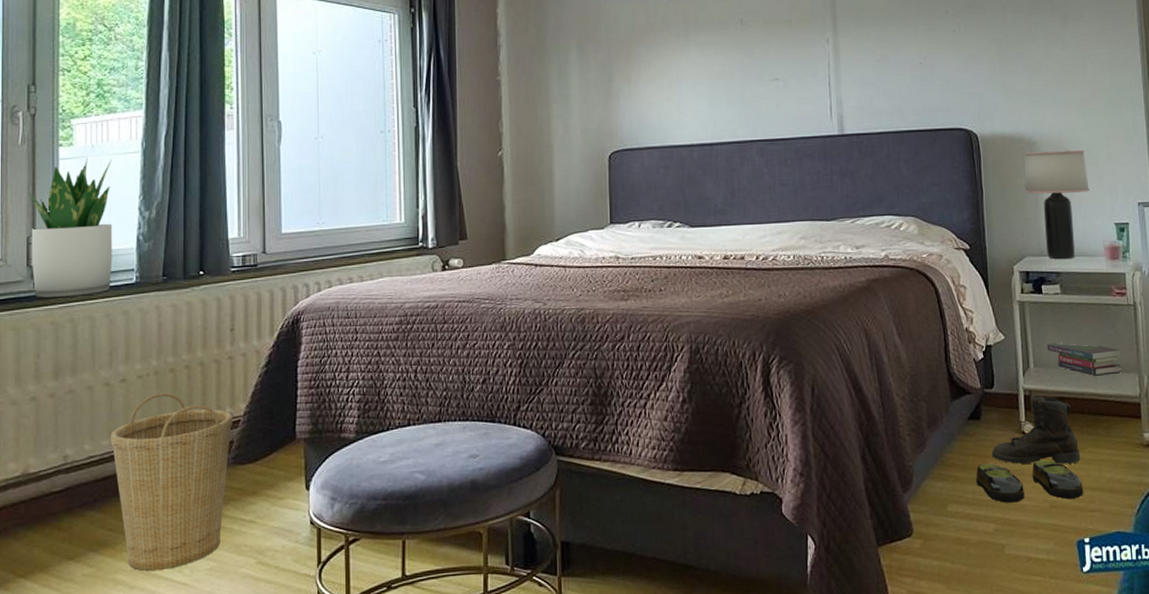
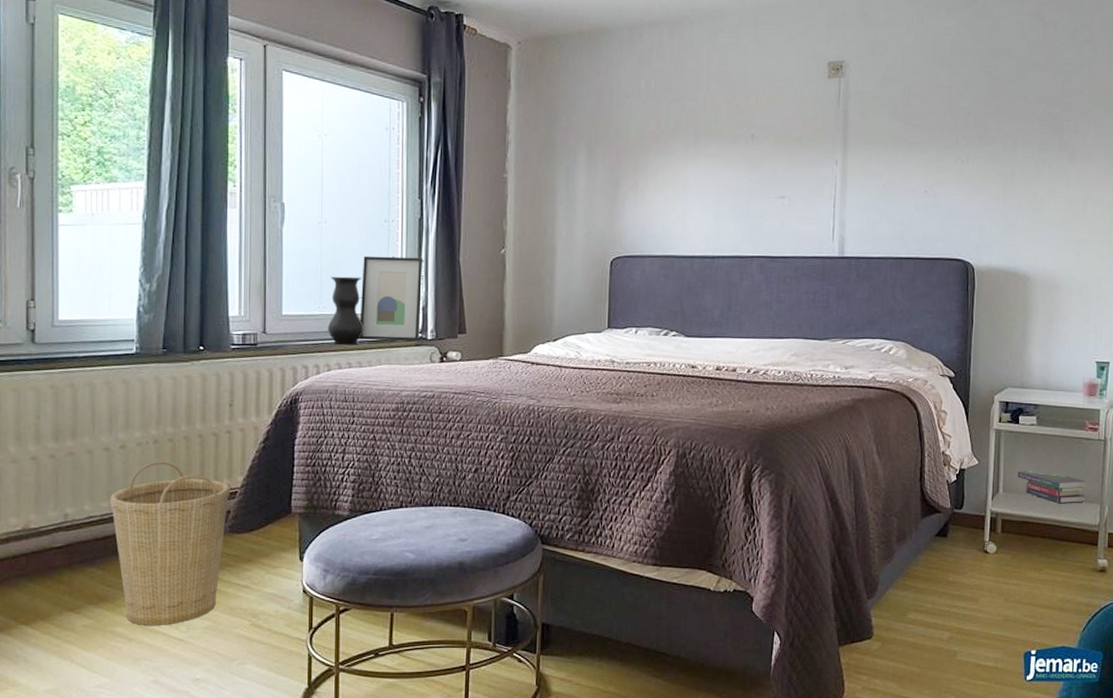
planter: present [29,157,113,299] -> none [28,225,113,363]
vase: none [327,189,364,260] -> present [327,276,364,345]
picture frame: none [359,164,422,254] -> present [359,255,424,342]
slippers: present [975,460,1084,503] -> none [936,577,1036,615]
boot: present [991,395,1081,465] -> none [954,518,1037,583]
table lamp: present [1024,149,1090,259] -> none [1013,287,1076,392]

